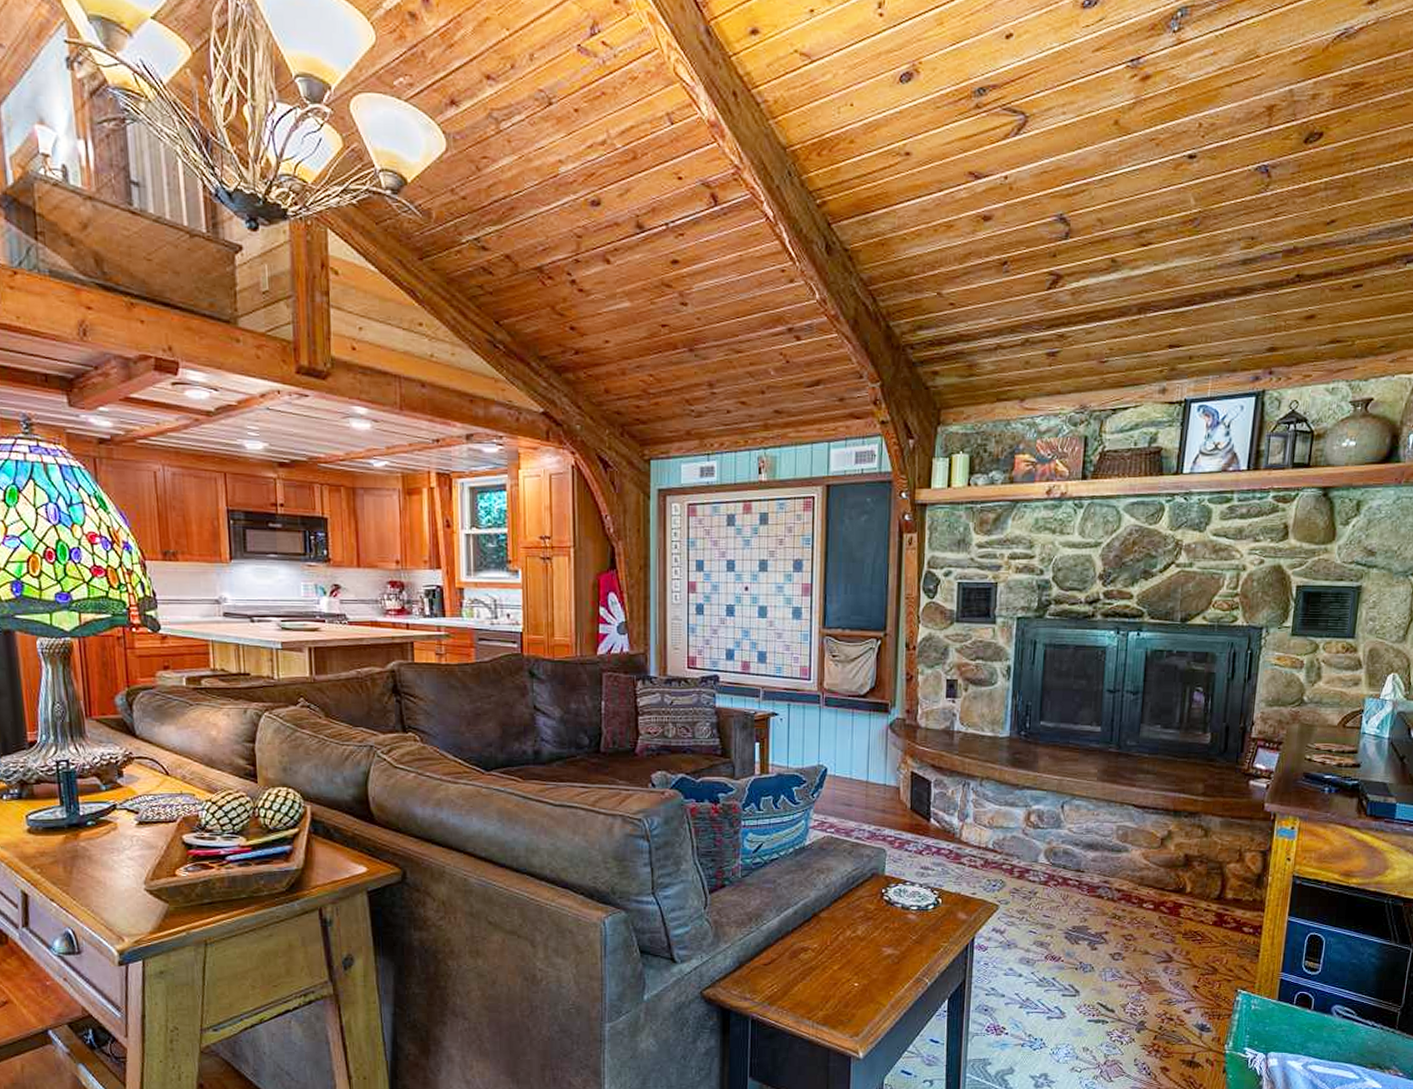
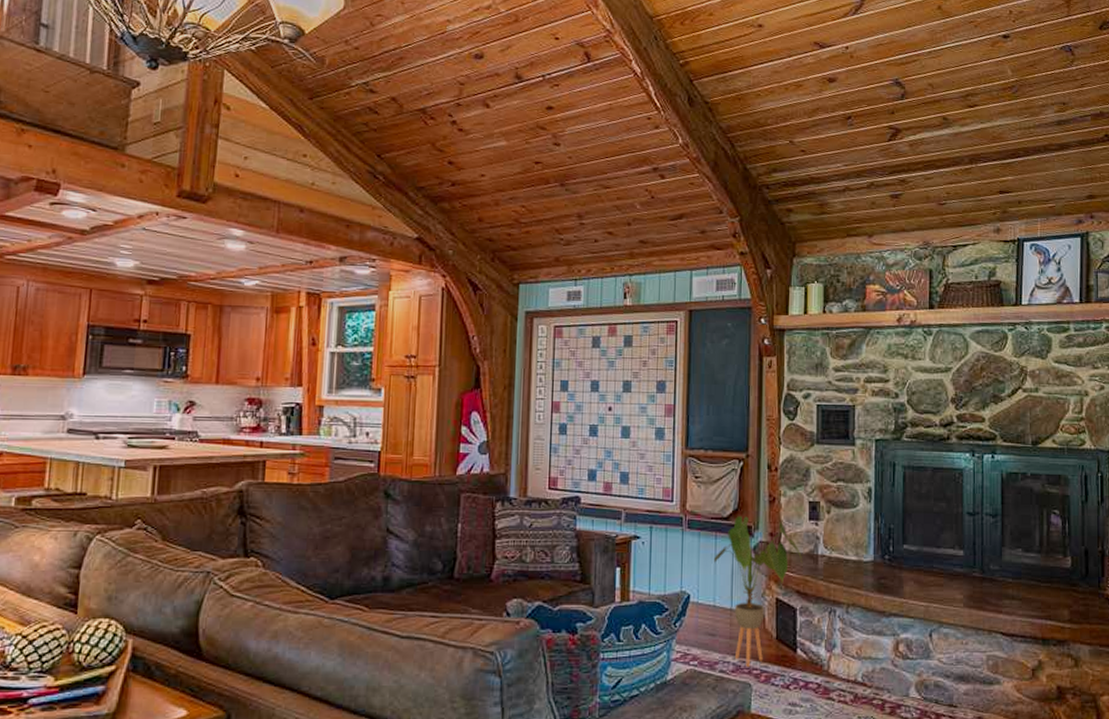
house plant: none [851,694,938,834] -> present [714,516,802,667]

